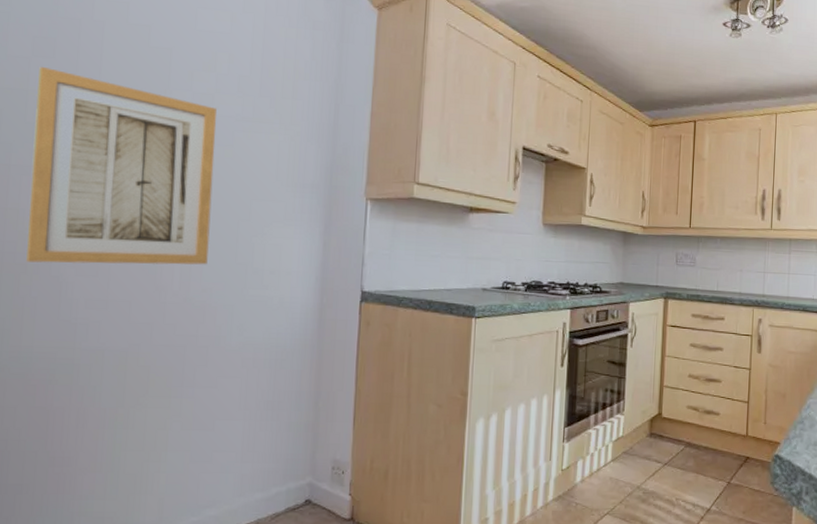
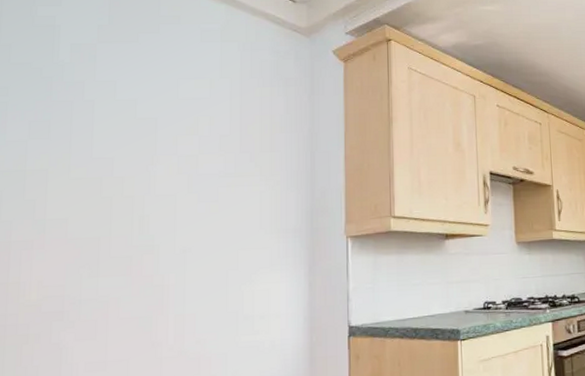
wall art: present [26,66,217,265] -> none [28,147,202,332]

